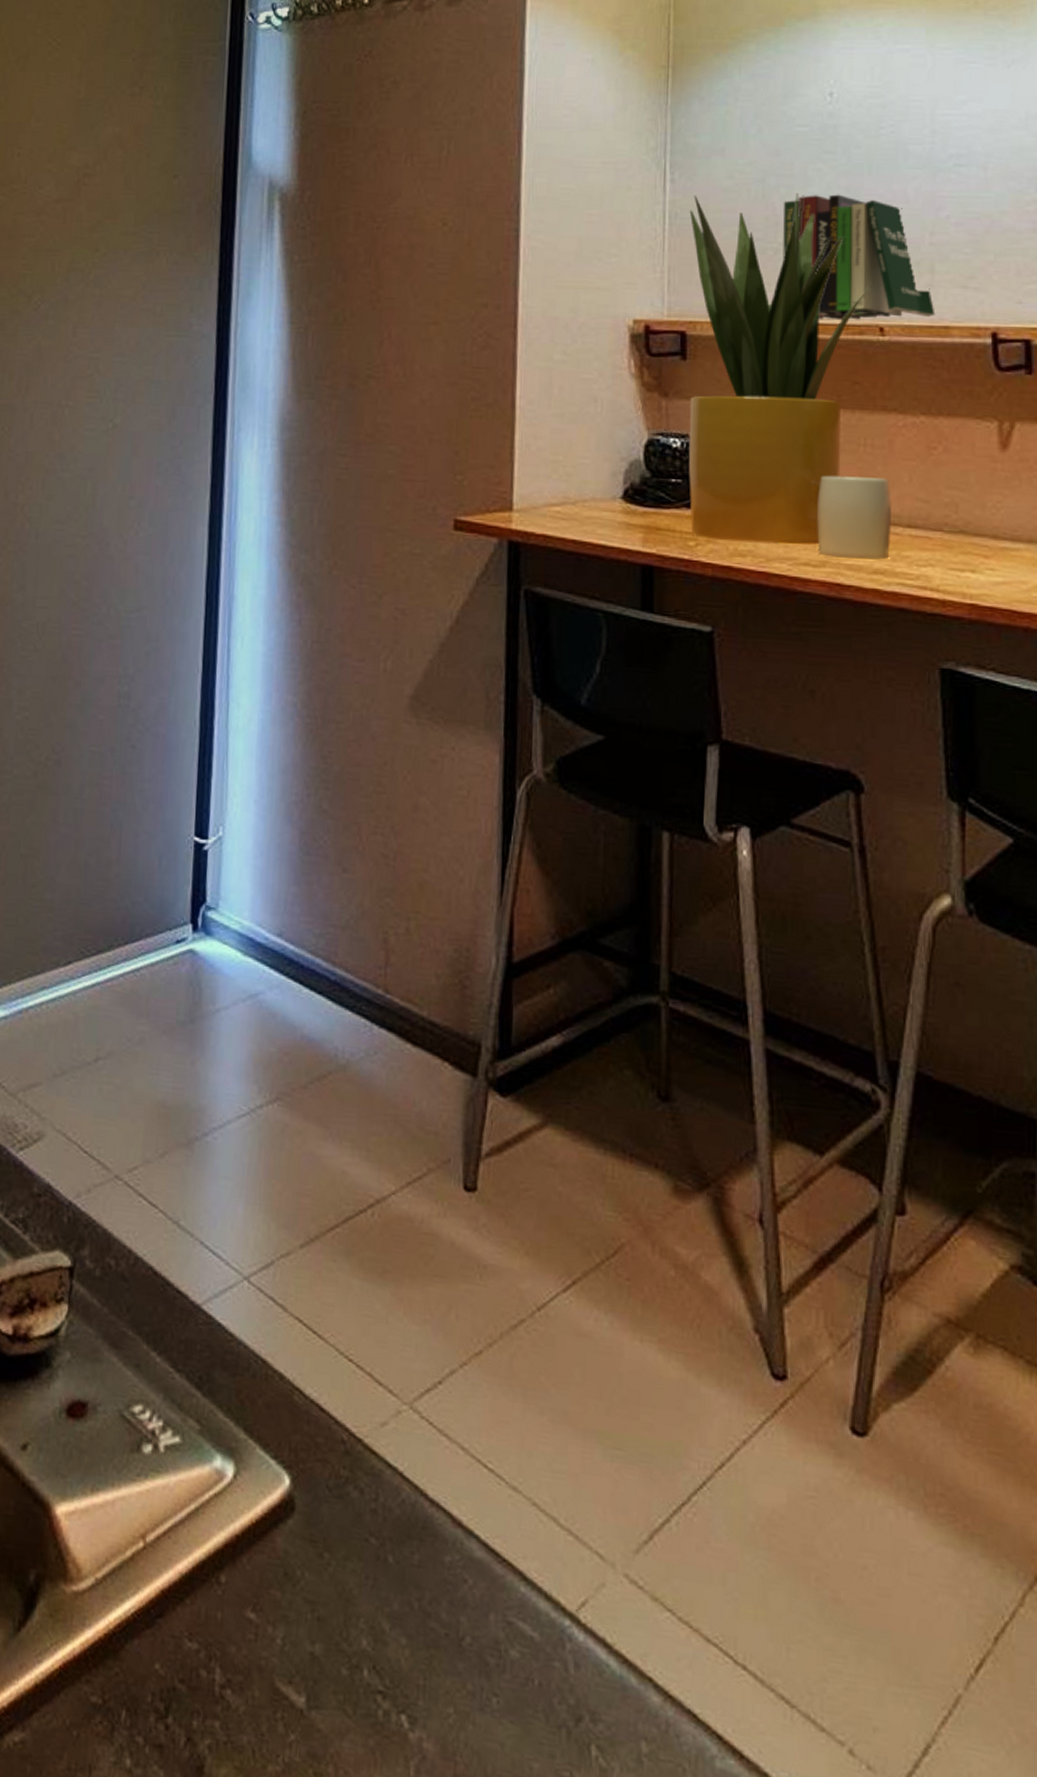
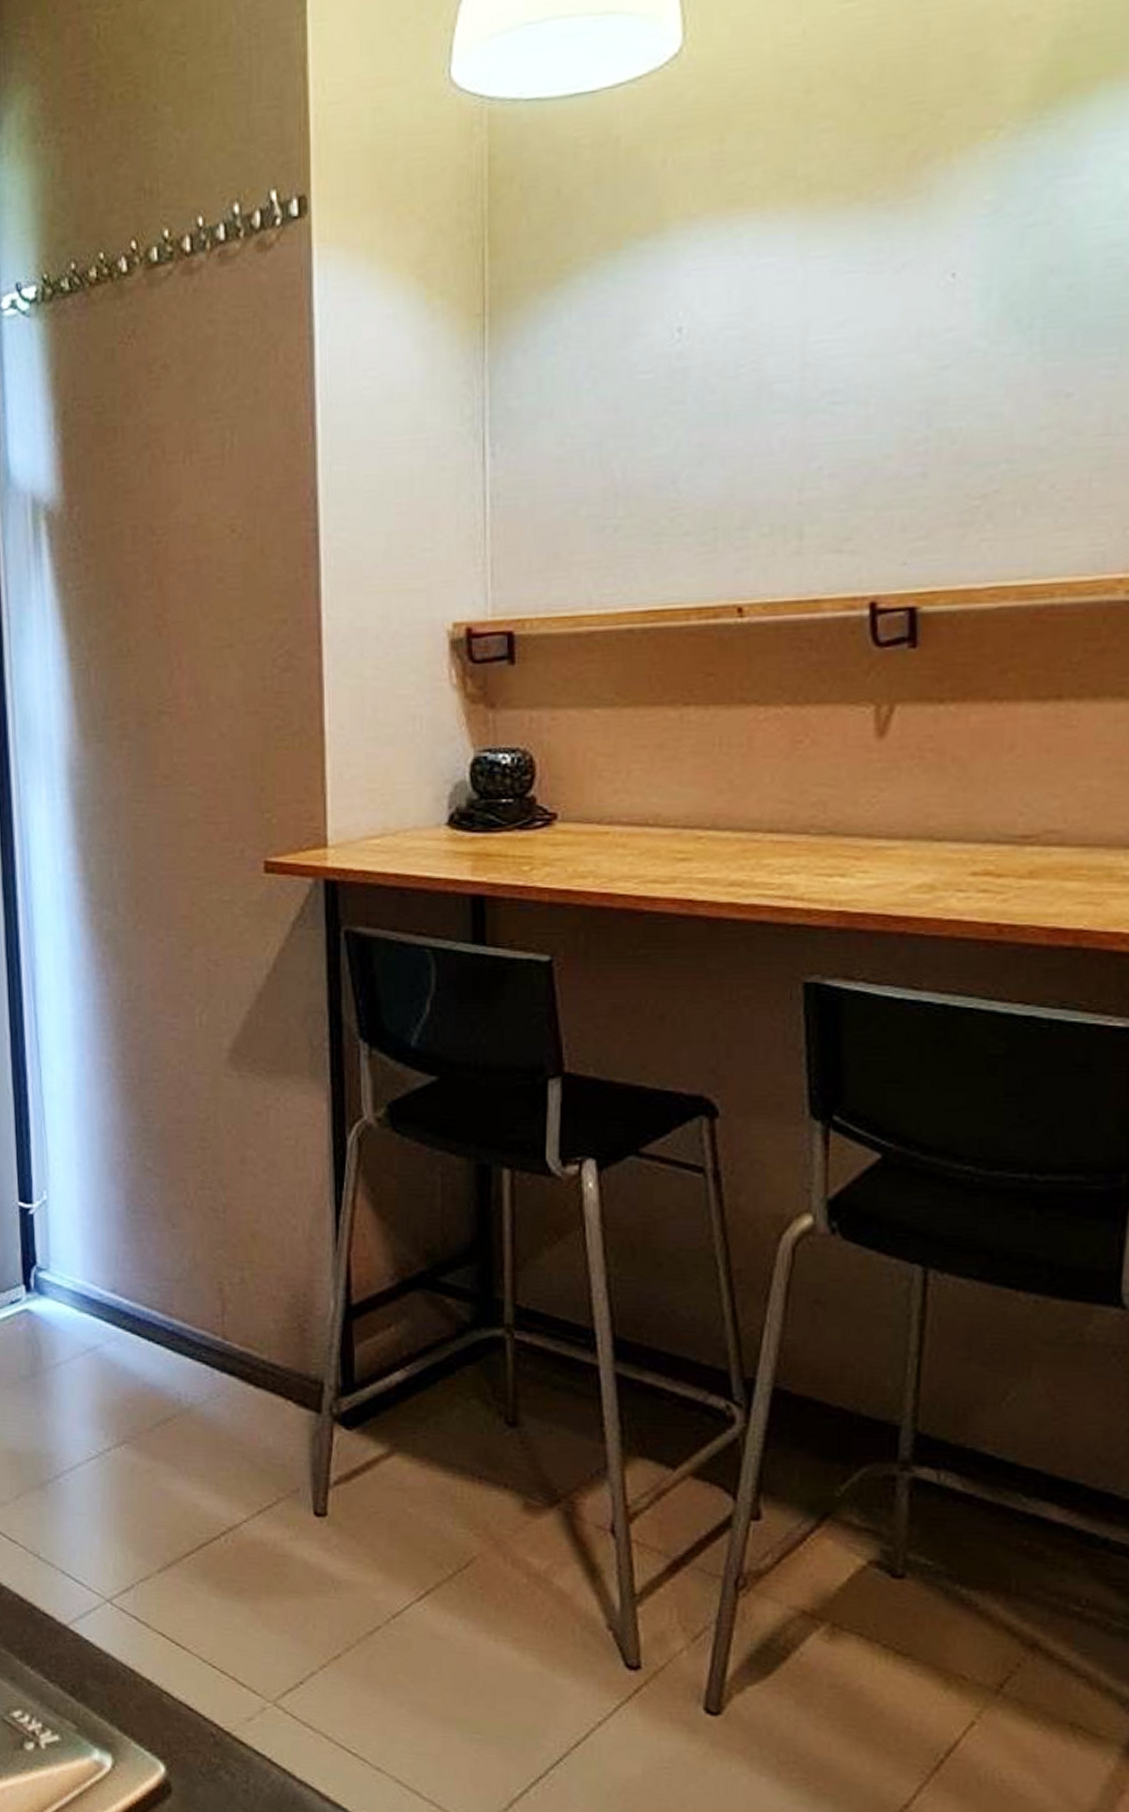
planter: present [688,193,871,545] -> none [513,456,728,863]
books: present [783,194,936,321] -> none [623,452,804,605]
mug: present [816,475,891,561] -> none [665,780,750,873]

